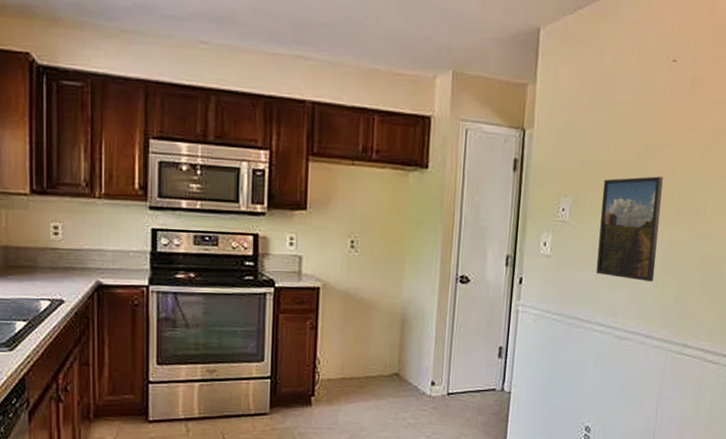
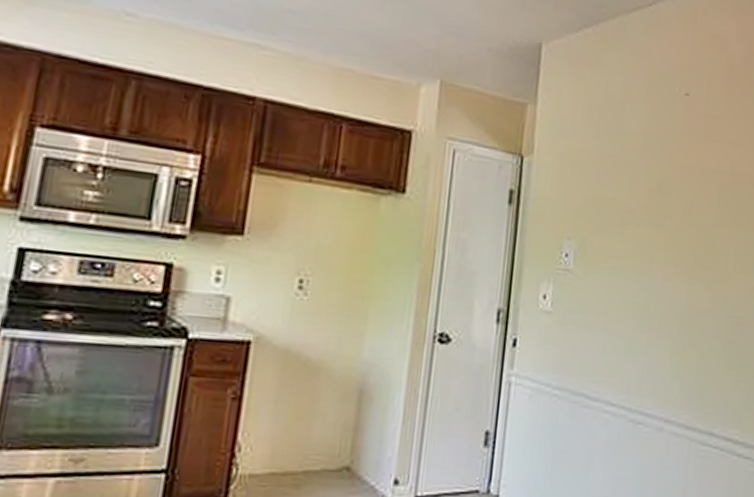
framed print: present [595,176,663,282] -> none [604,221,679,350]

